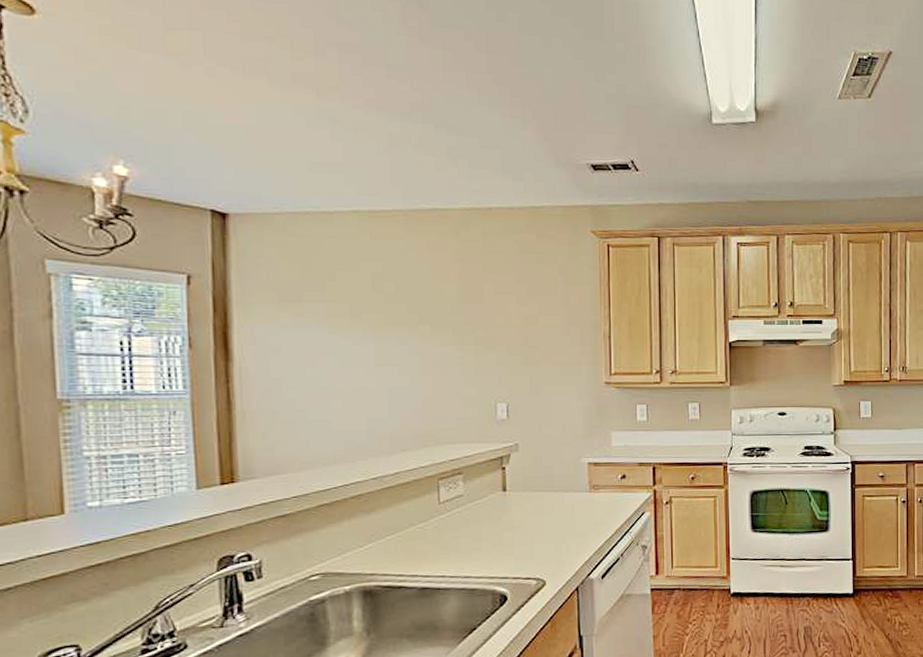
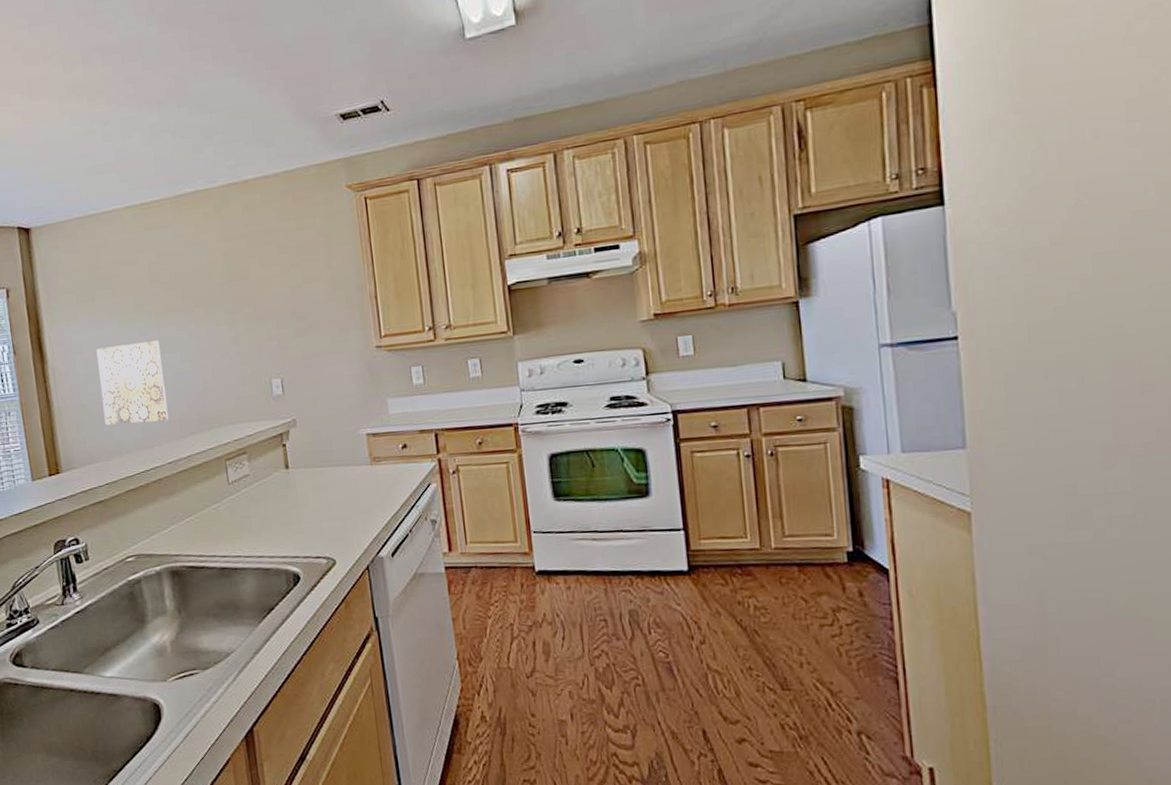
wall art: none [298,352,378,435] -> present [96,340,169,425]

